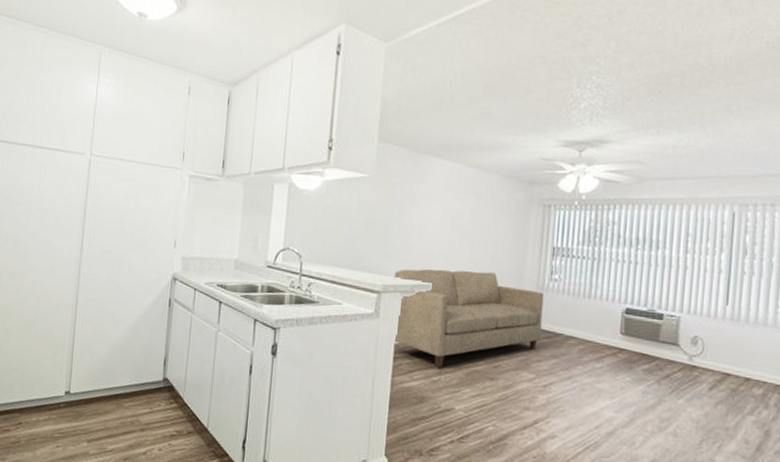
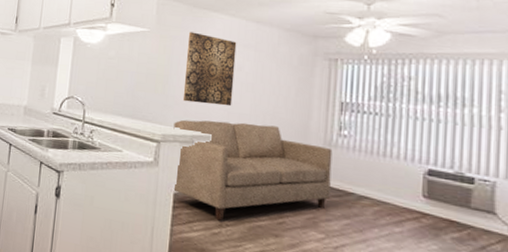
wall art: none [403,178,457,254] -> present [182,32,237,107]

